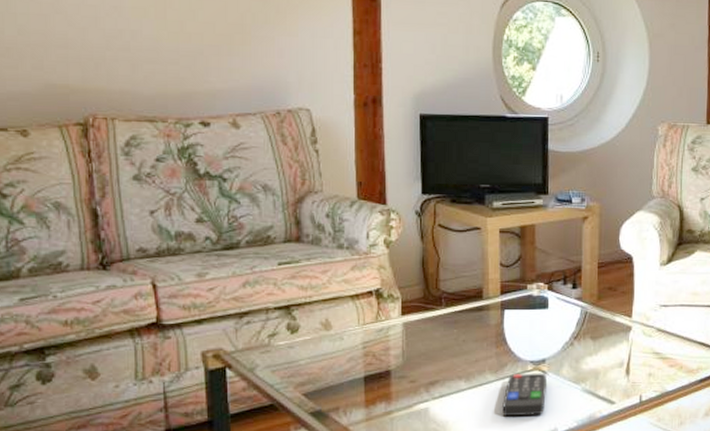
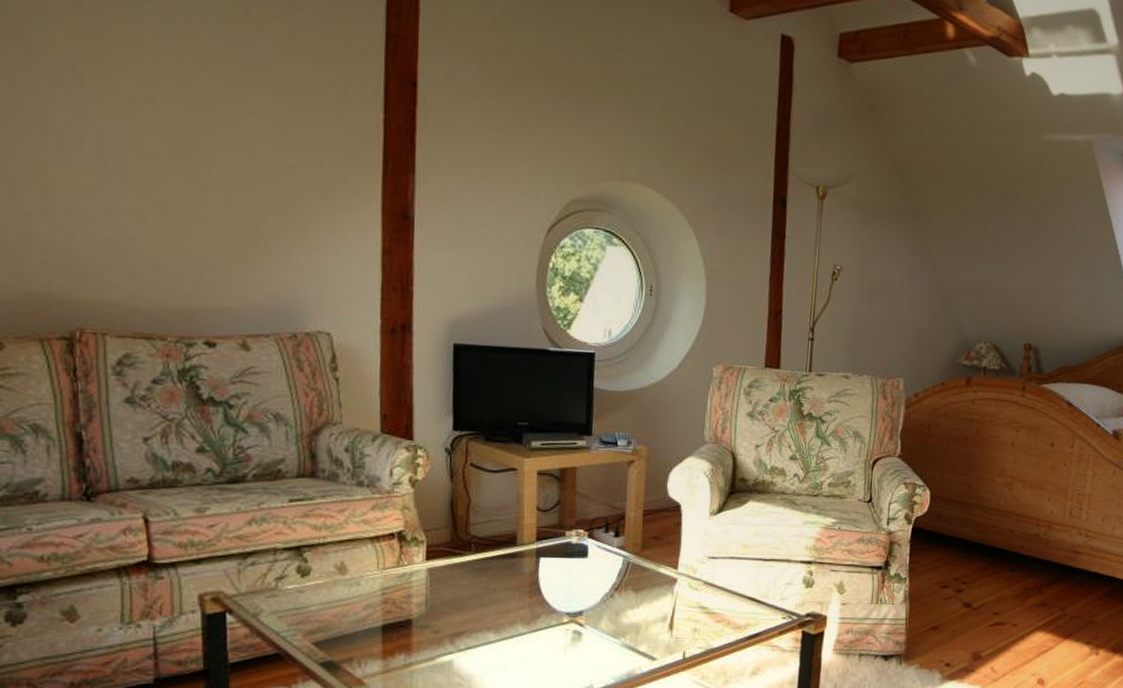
remote control: present [502,373,547,417] -> none [534,625,583,672]

